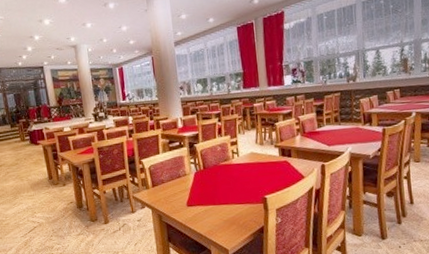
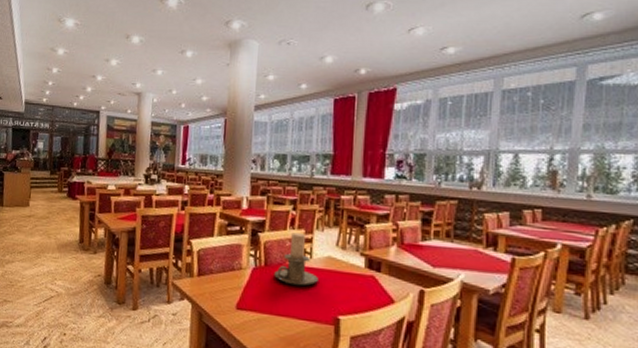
candle holder: none [212,138,246,180] -> present [274,232,318,287]

